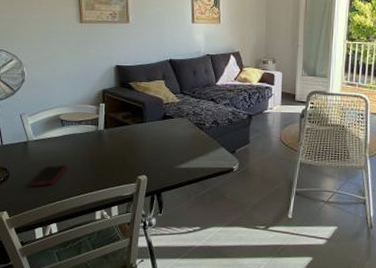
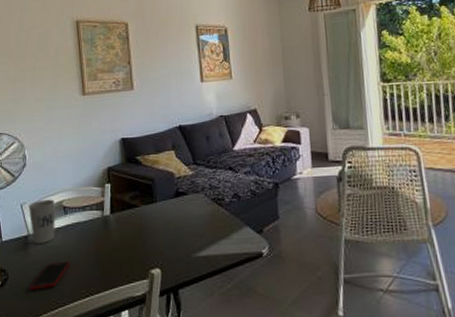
cup: none [27,112,53,149] -> present [28,199,55,244]

